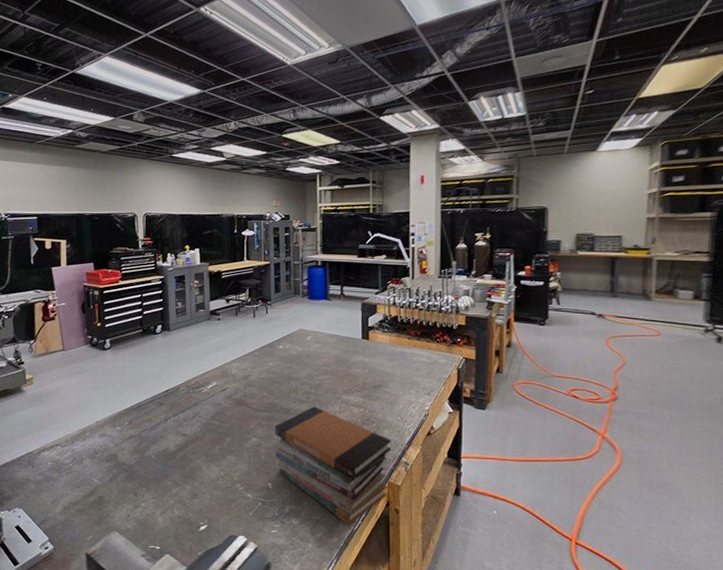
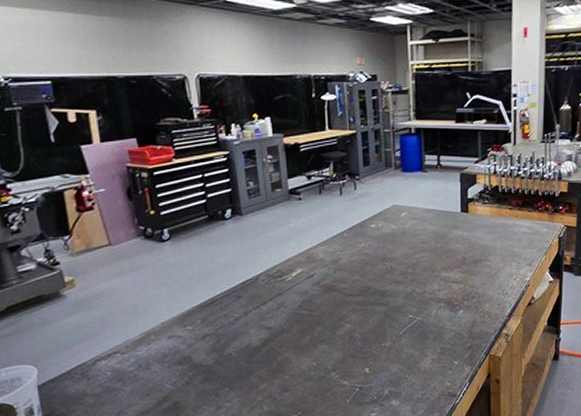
book stack: present [274,406,392,526] -> none [370,286,493,401]

